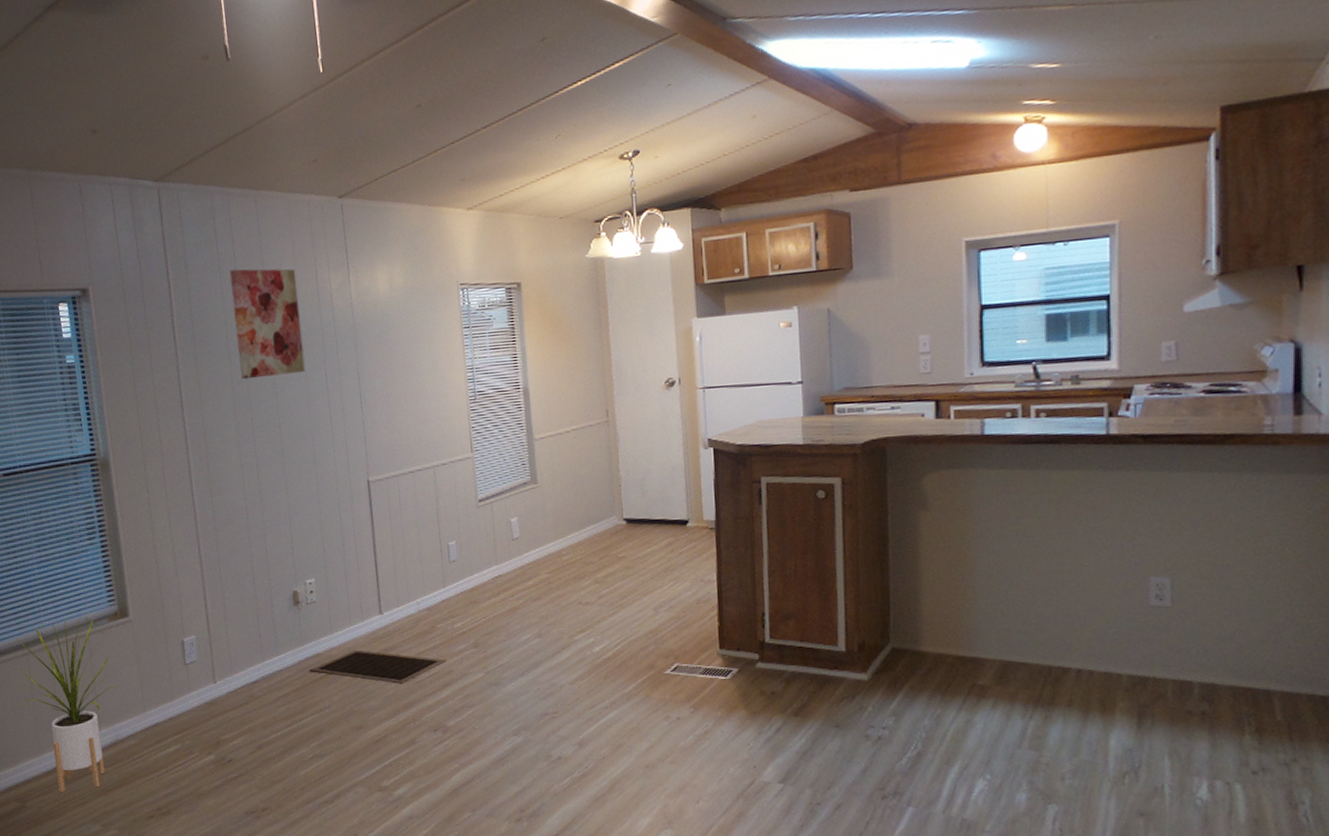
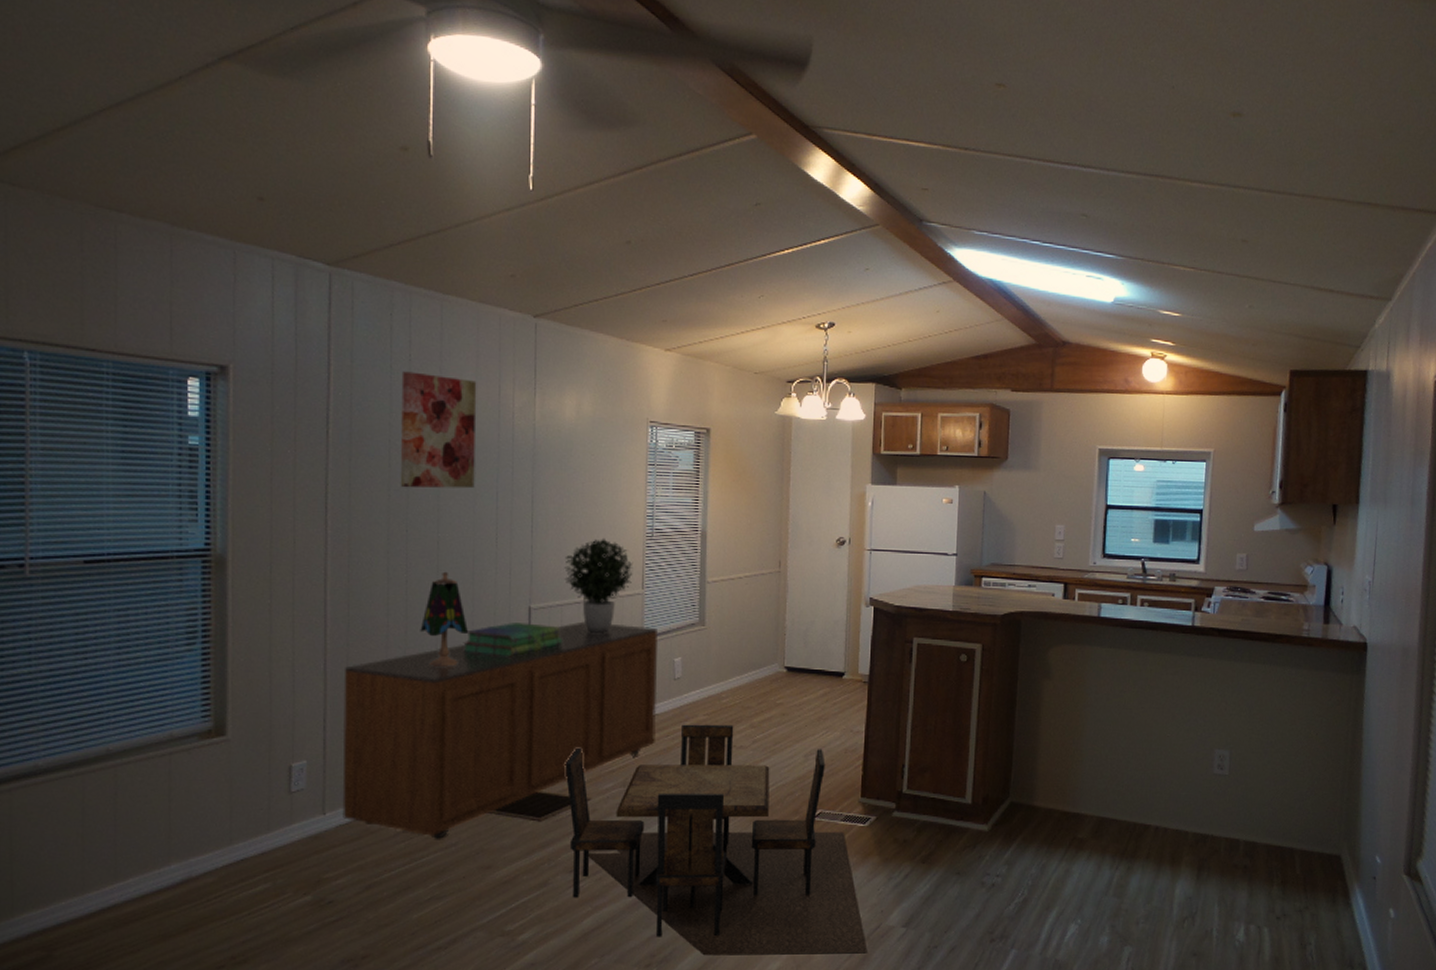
house plant: present [15,613,118,793] -> none [70,729,201,940]
sideboard: none [215,489,501,702] -> present [342,621,658,839]
table lamp: none [274,454,316,544] -> present [420,571,468,667]
stack of books: none [313,495,402,530] -> present [463,623,562,657]
potted plant: none [394,405,461,500] -> present [564,537,634,633]
dining set: none [417,581,743,811] -> present [565,724,868,956]

